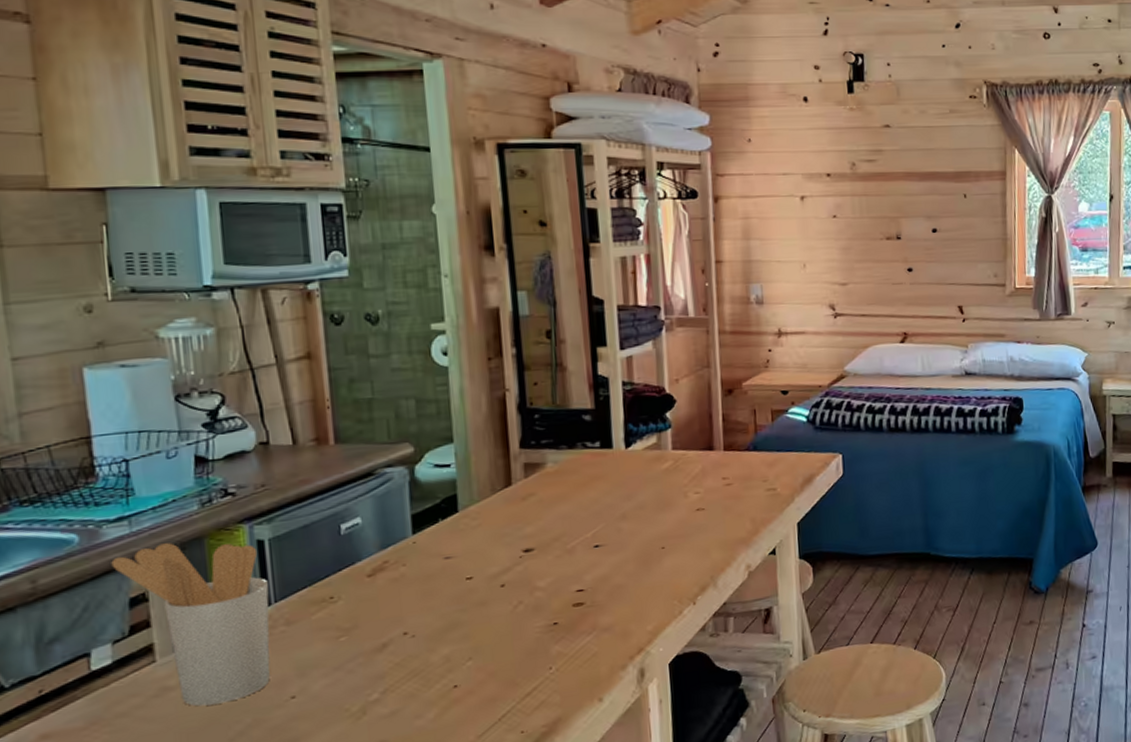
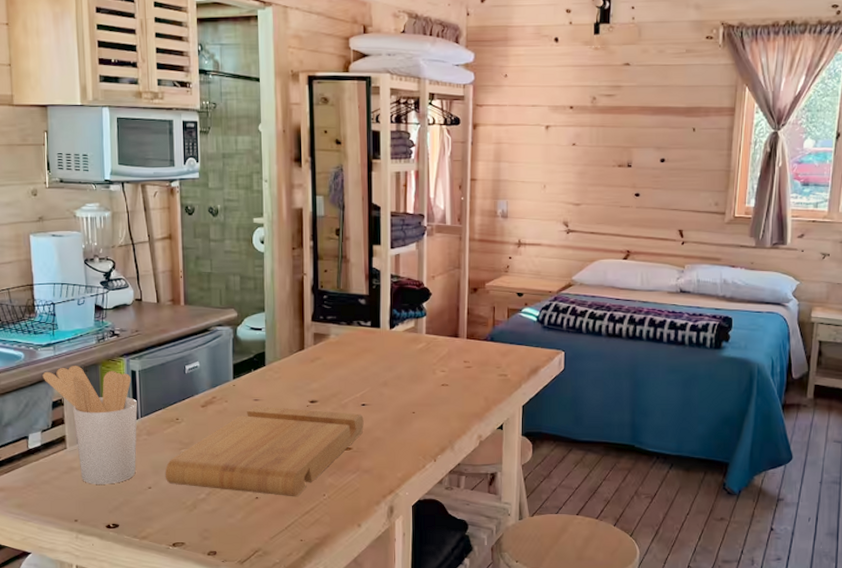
cutting board: none [315,558,599,688] -> present [165,406,364,497]

